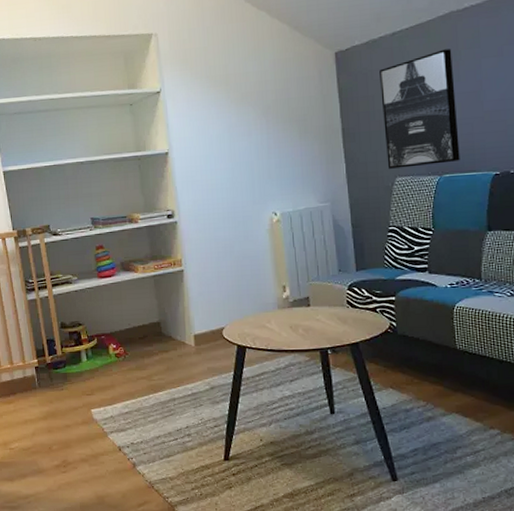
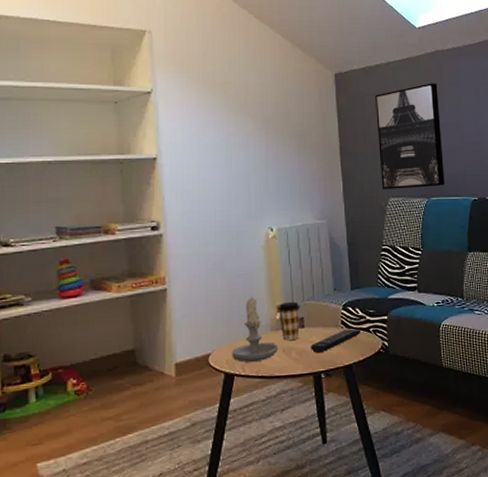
candle: none [243,276,285,336] -> present [232,296,278,362]
coffee cup: none [284,281,306,318] -> present [278,301,300,340]
remote control: none [316,308,368,331] -> present [310,329,361,354]

